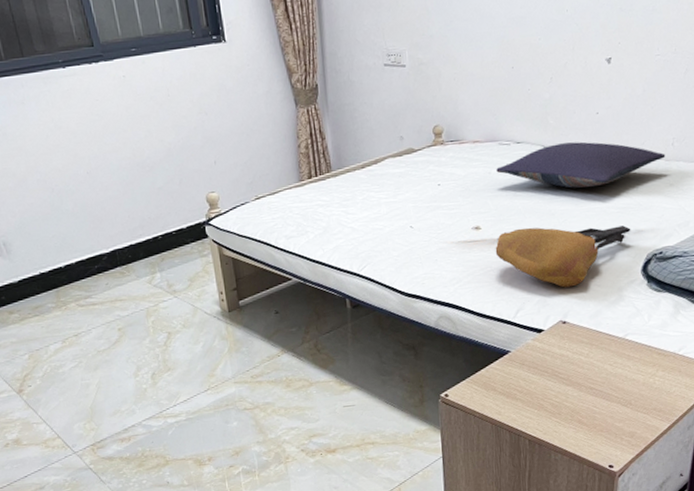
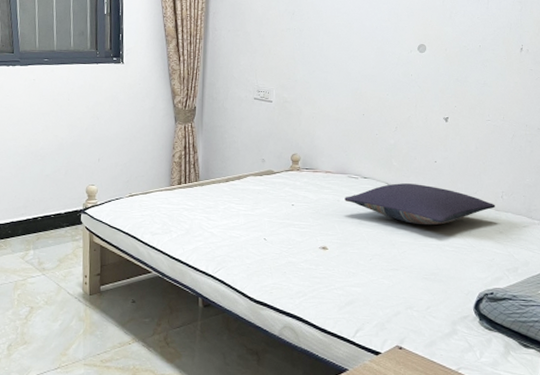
tote bag: present [495,225,631,288] -> none [339,253,465,315]

